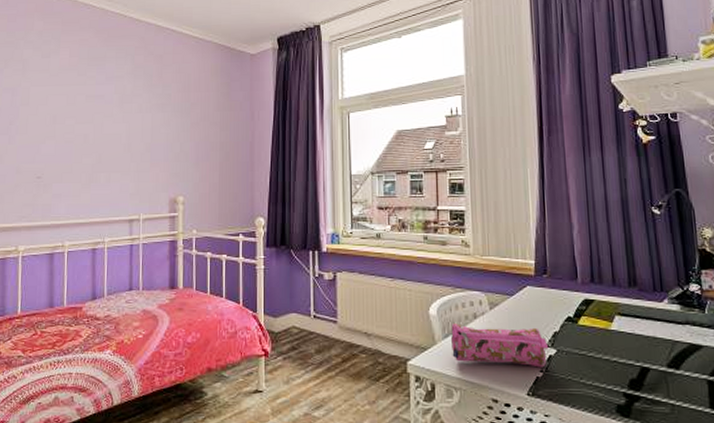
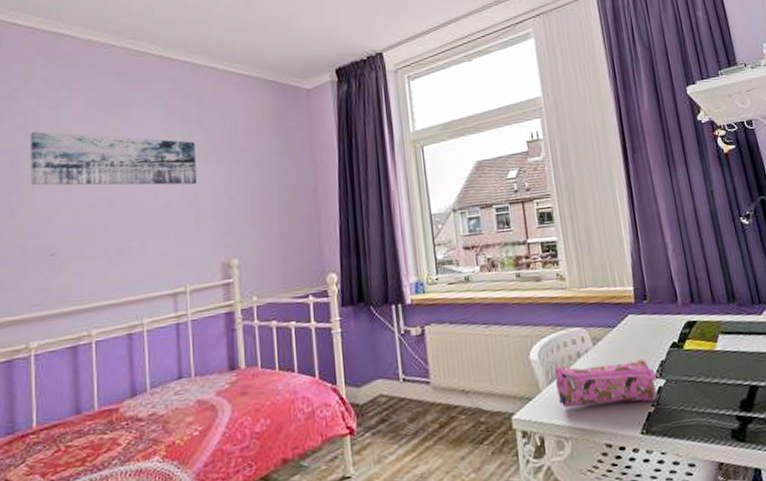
wall art: none [25,75,155,130] -> present [29,131,198,186]

